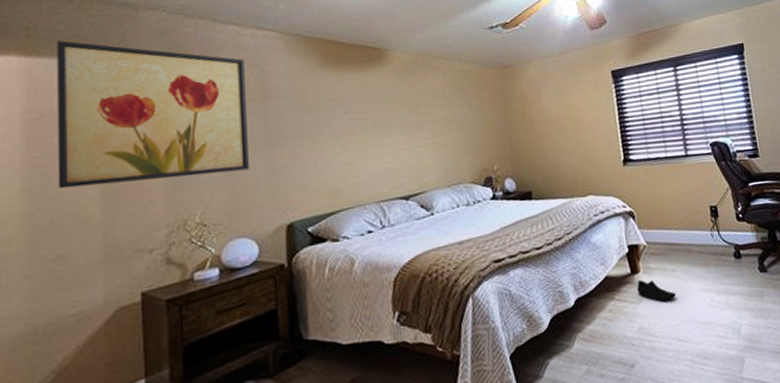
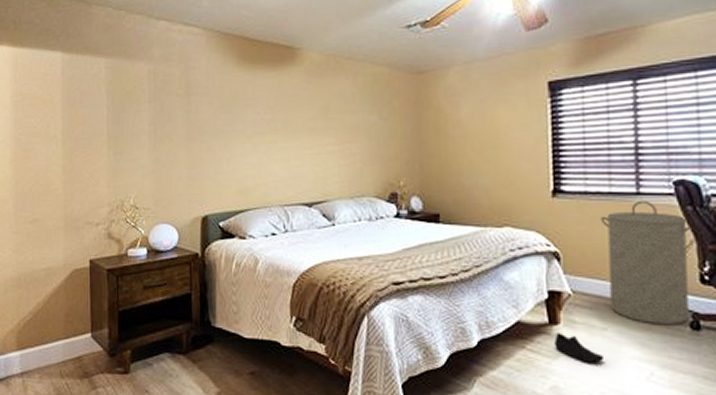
wall art: present [56,40,249,189] -> none [33,33,173,163]
laundry hamper: none [661,160,732,260] -> present [600,200,693,326]

